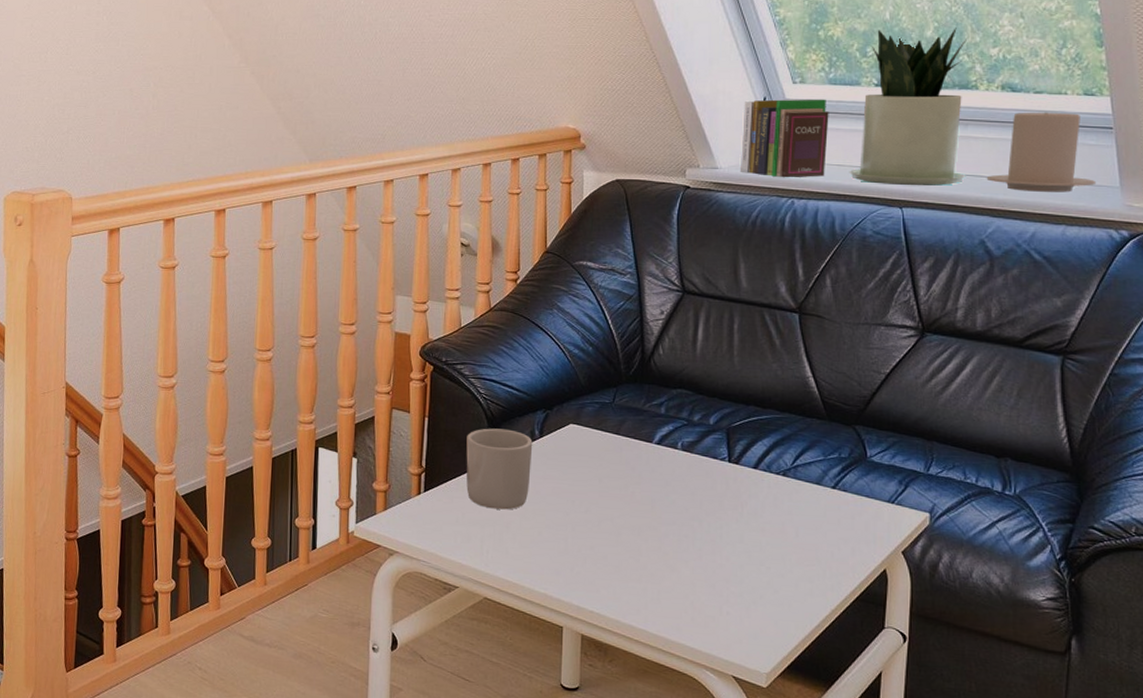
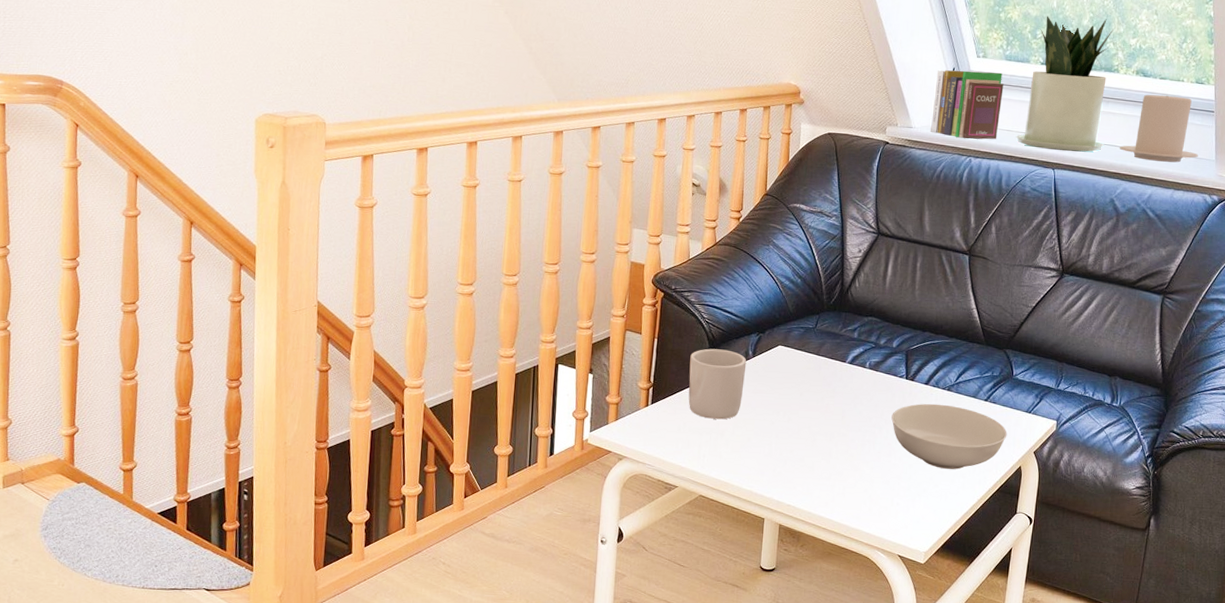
bowl: none [713,491,865,572] -> present [891,403,1007,469]

